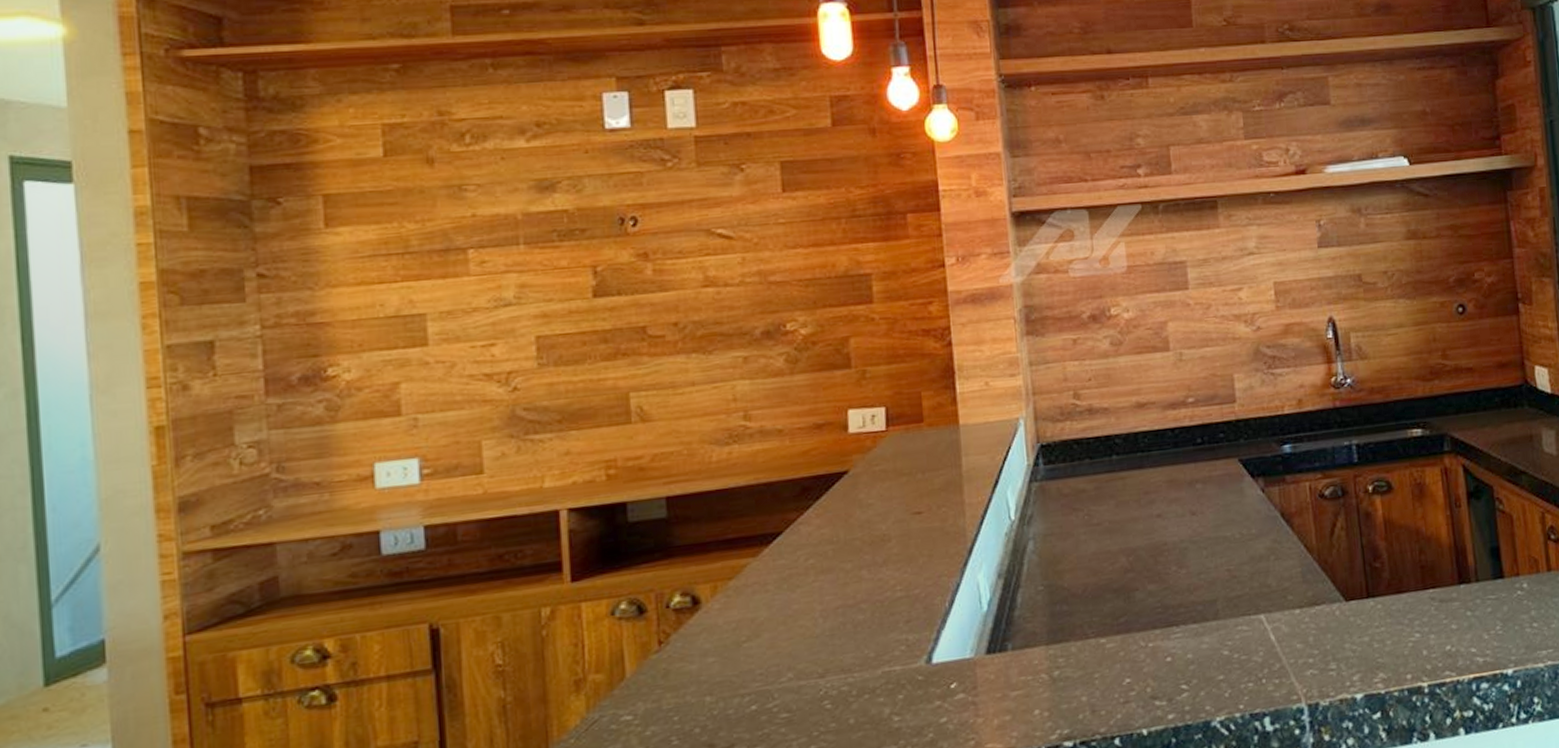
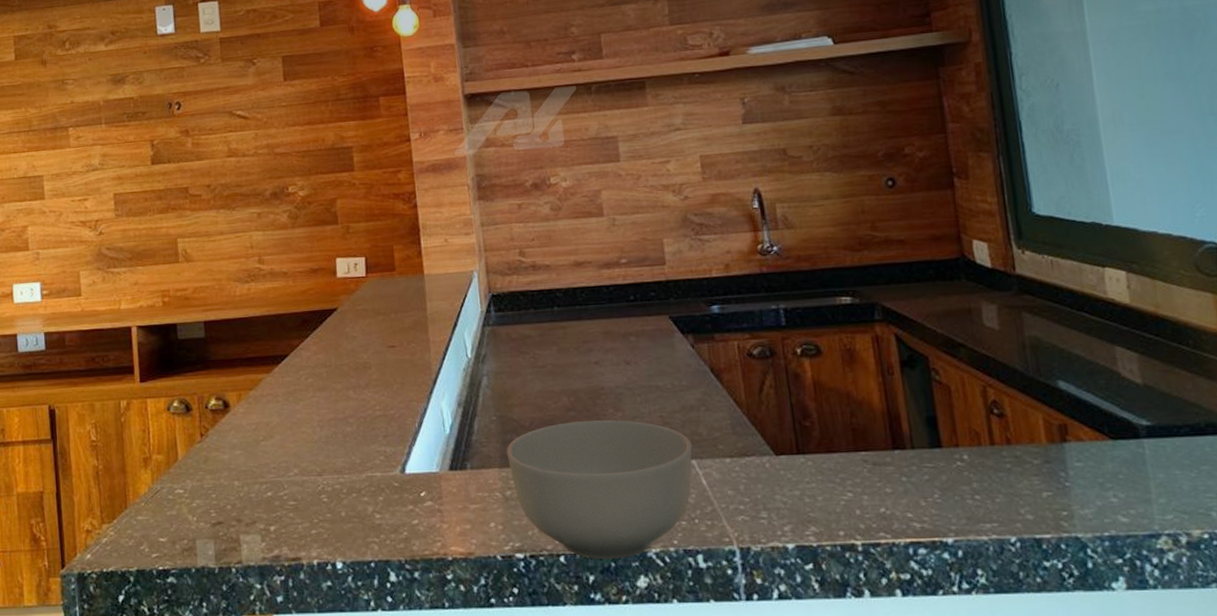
bowl: none [1054,577,1261,737] -> present [506,419,693,560]

